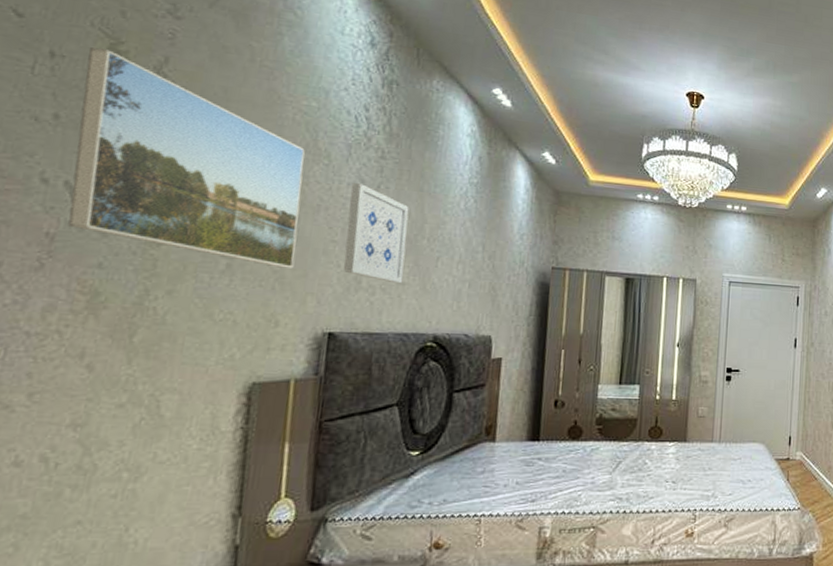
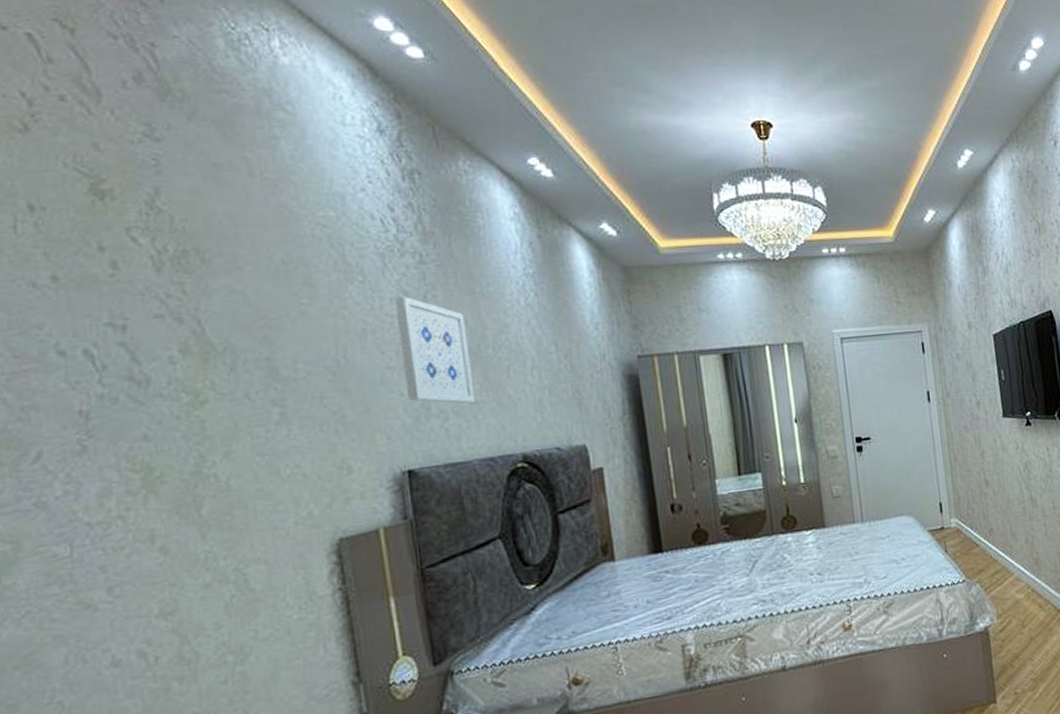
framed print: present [68,47,305,269] -> none [69,191,353,408]

